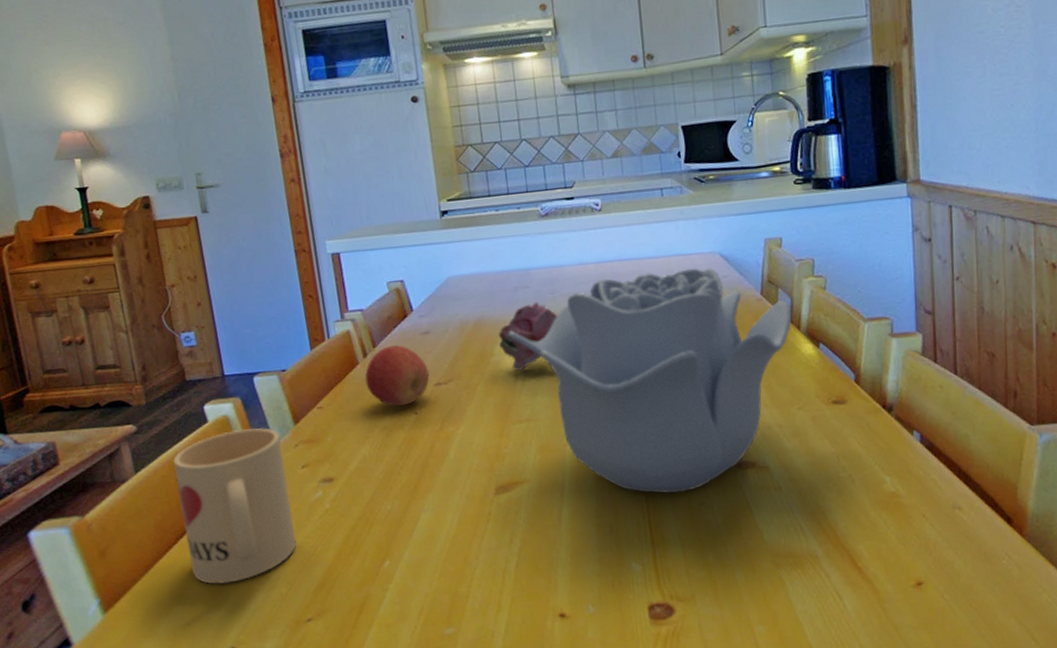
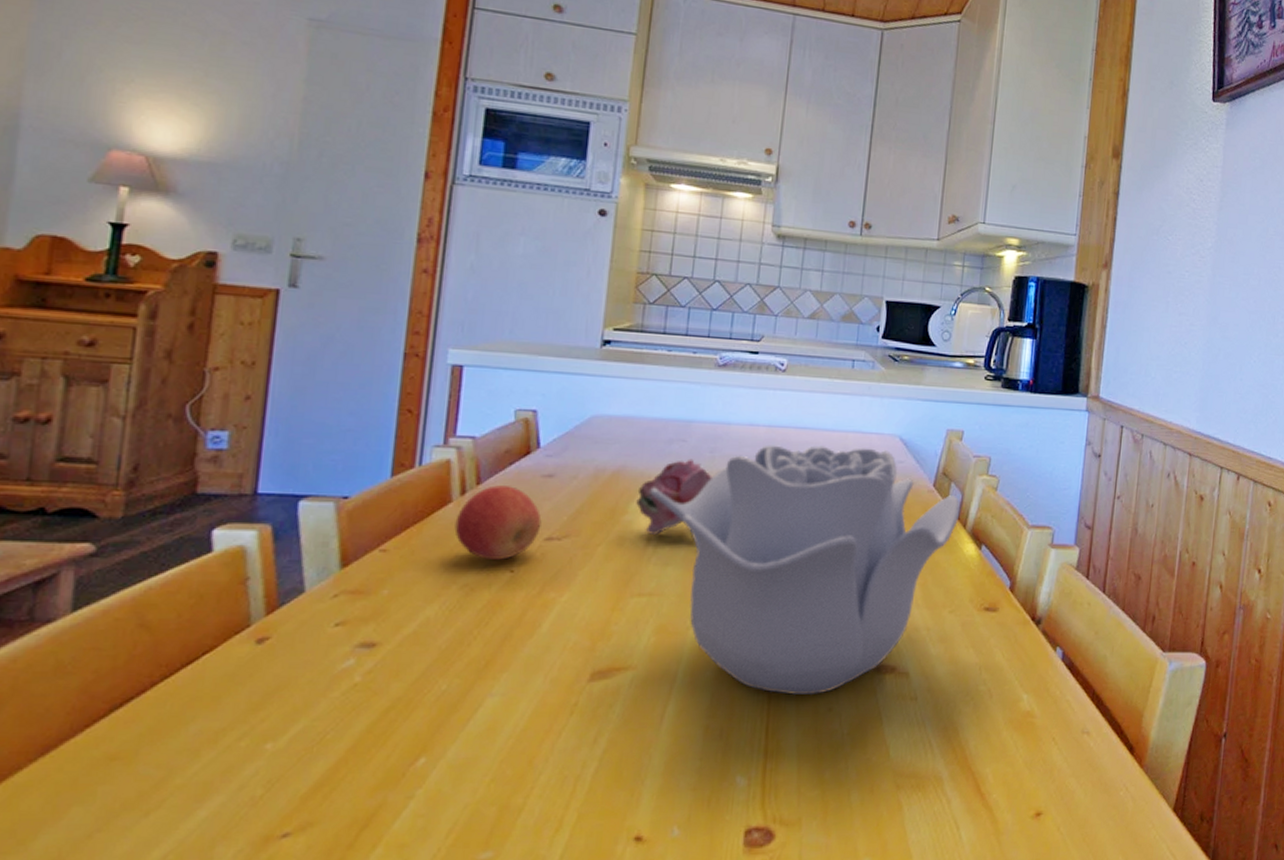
mug: present [172,428,297,584] -> none [120,567,315,779]

